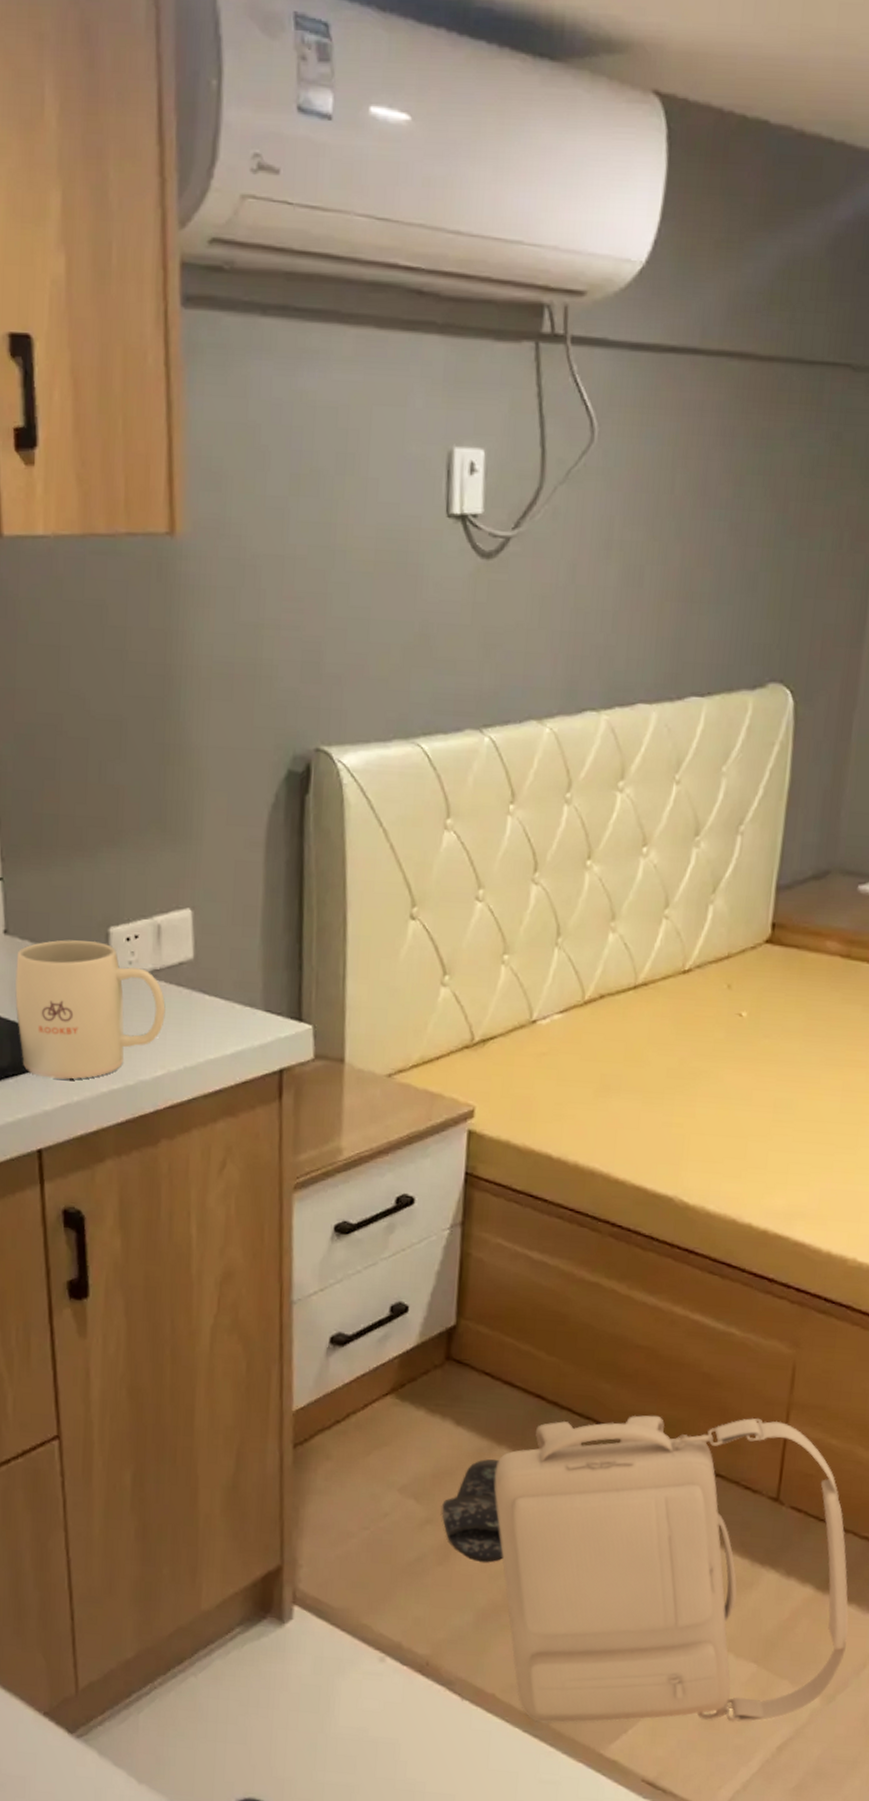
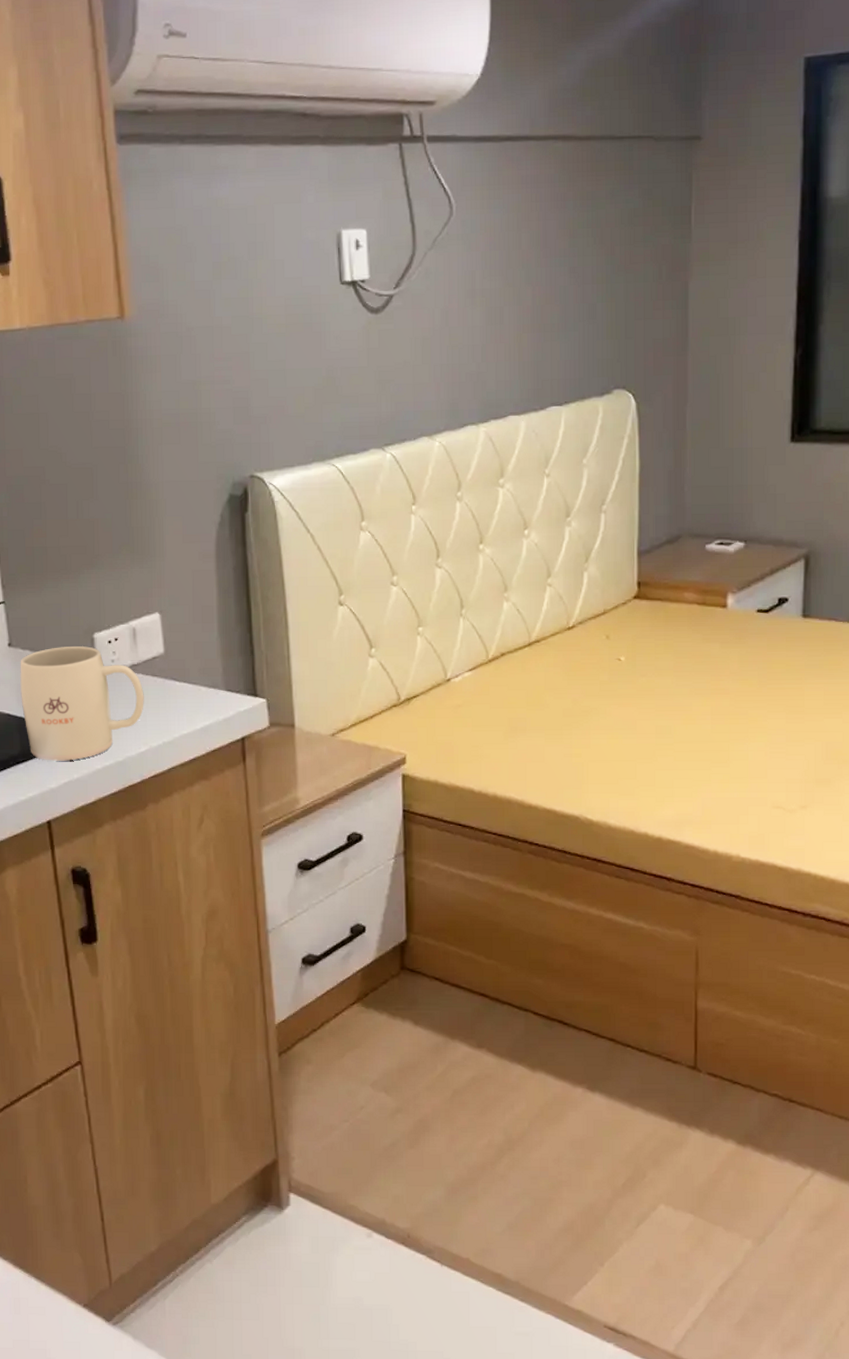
slippers: present [442,1459,504,1561] -> none [409,1053,465,1141]
backpack: present [494,1415,849,1723] -> none [451,998,769,1281]

